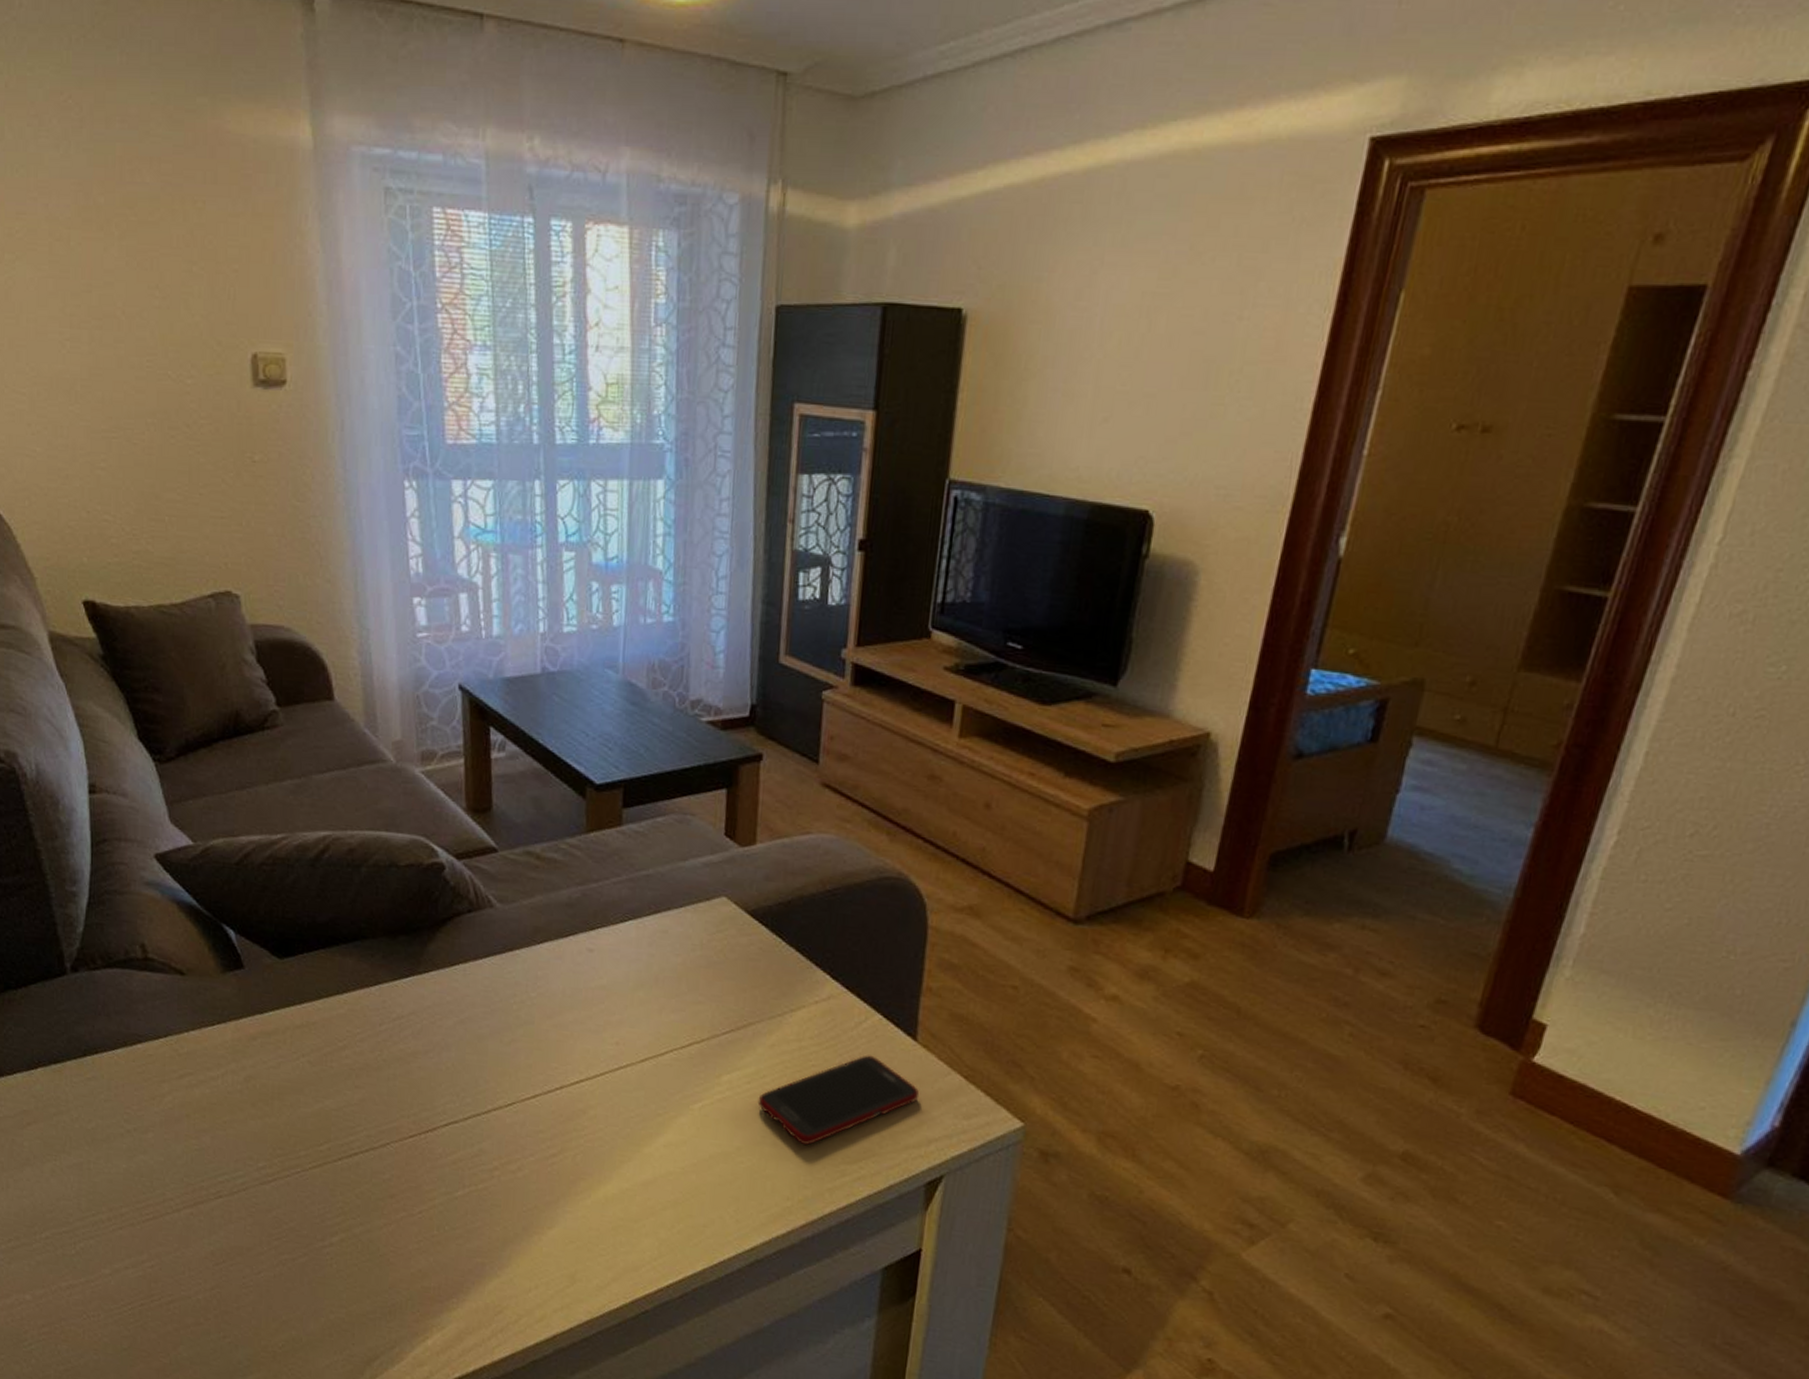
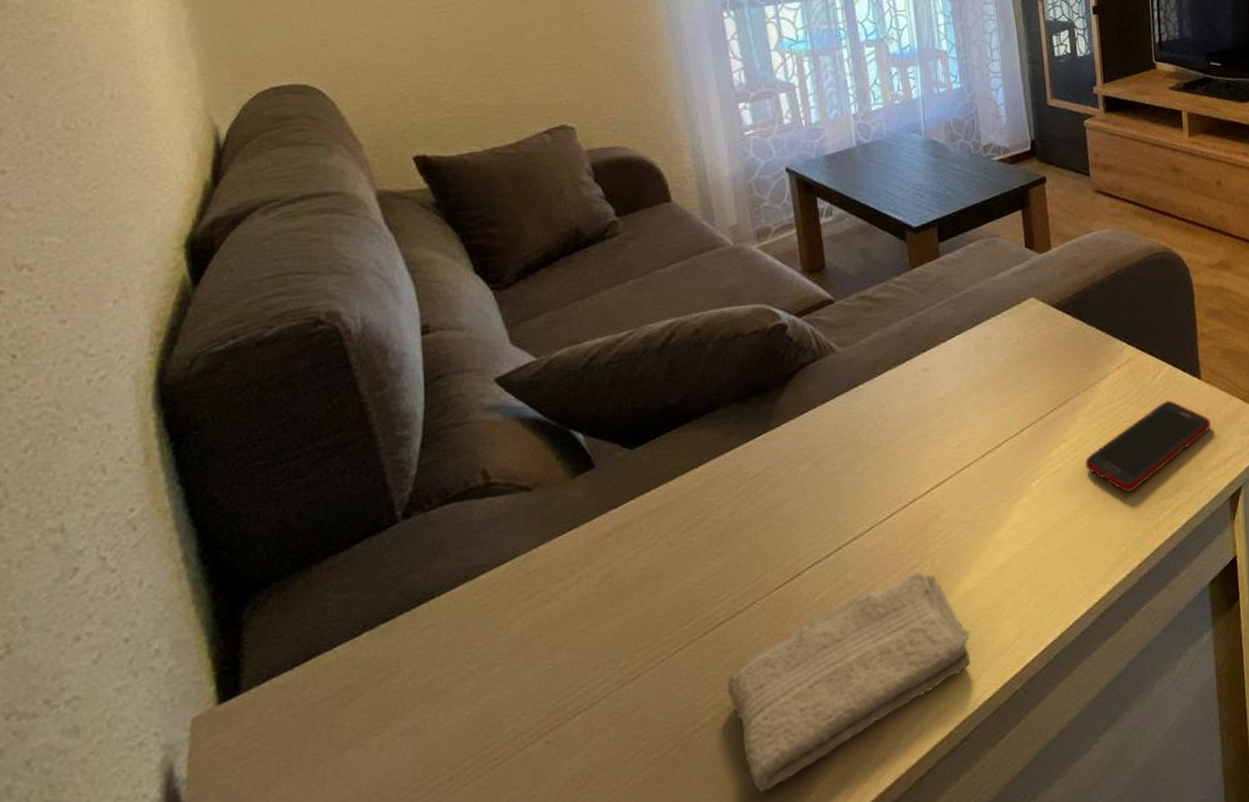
washcloth: none [356,1161,605,1323] -> present [727,573,971,792]

